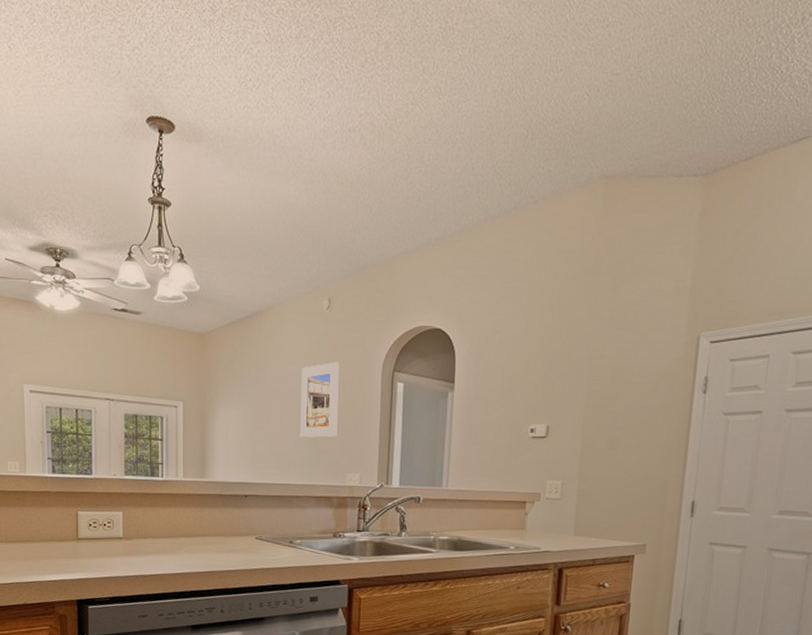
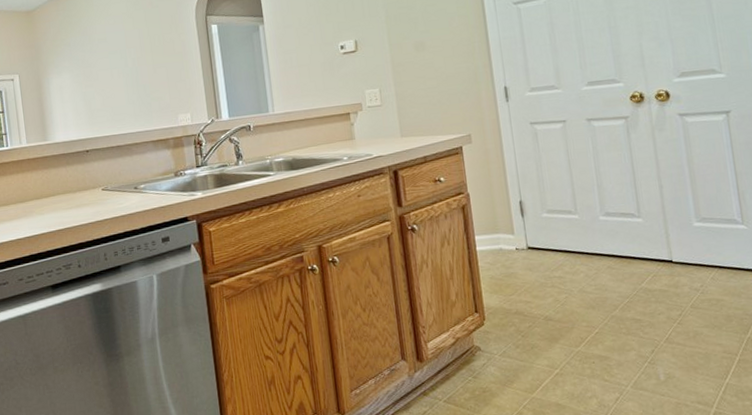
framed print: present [300,361,339,438] -> none [122,15,164,88]

